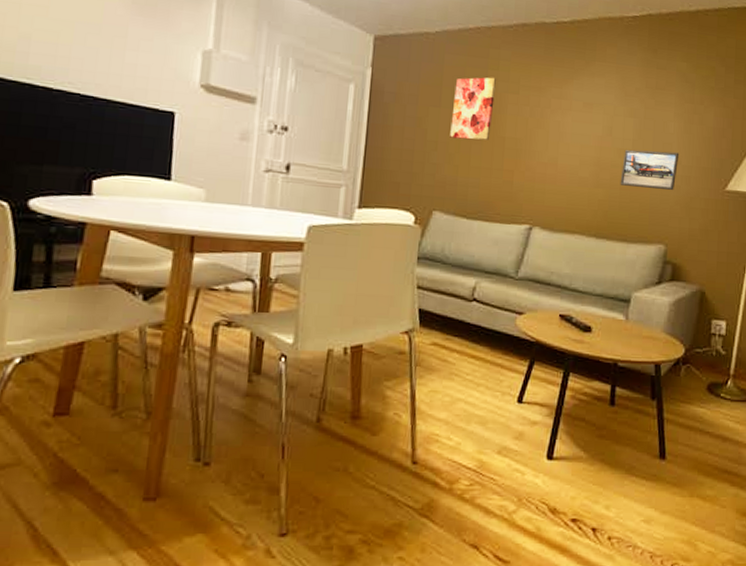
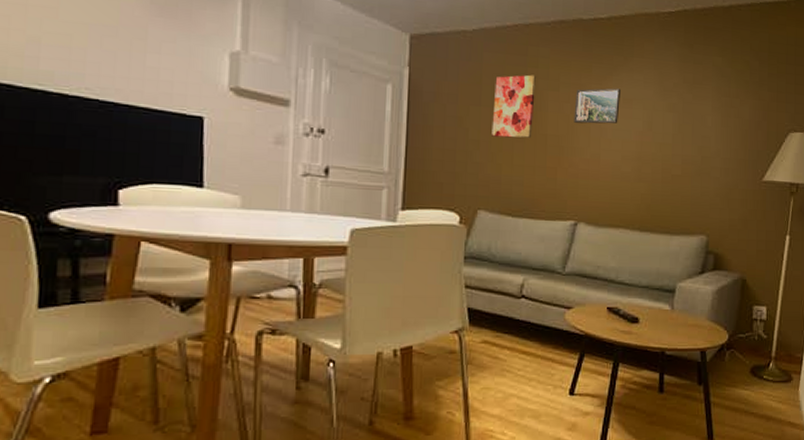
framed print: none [532,92,581,128] -> present [574,88,620,124]
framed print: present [620,149,680,190] -> none [661,143,718,182]

